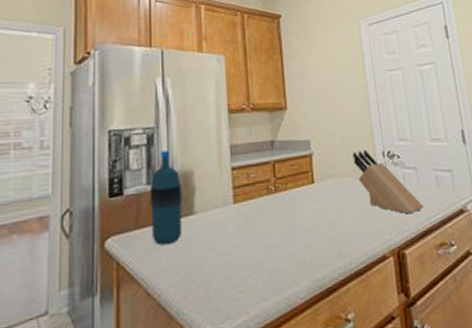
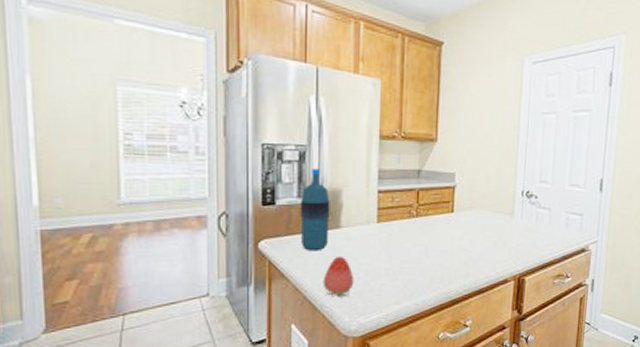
fruit: none [178,247,214,300] -> present [323,256,354,297]
knife block: present [352,149,425,214] -> none [493,187,551,248]

